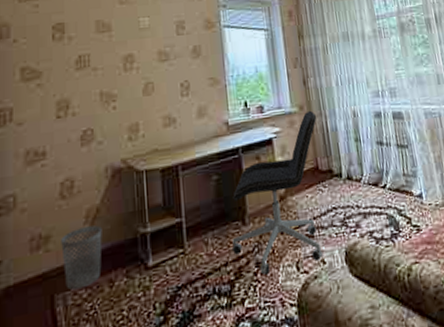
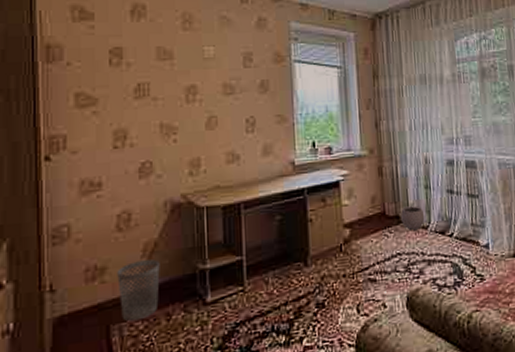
office chair: present [231,110,323,275] -> none [292,154,387,316]
plant pot: none [333,156,358,184] -> present [401,203,425,230]

